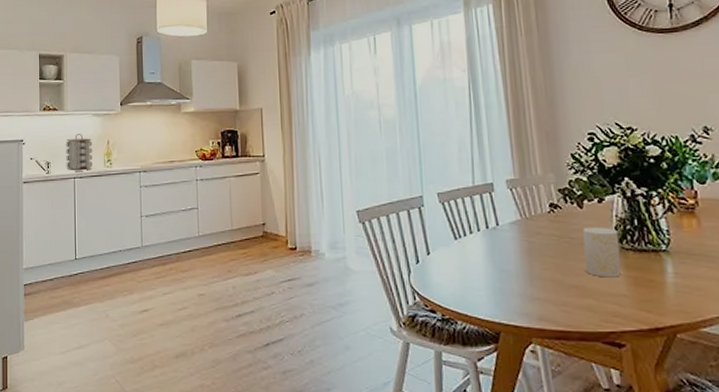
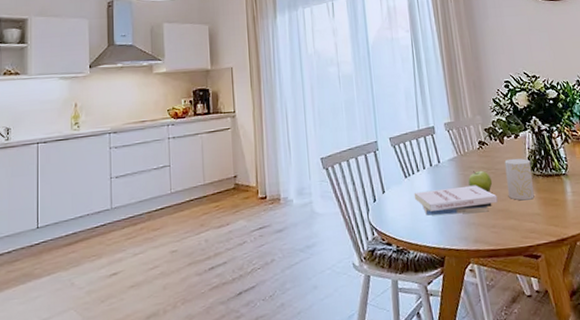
spice rack: present [66,134,92,171] -> none [28,98,58,137]
books: none [464,254,571,287] -> present [414,185,498,216]
fruit: none [534,238,566,264] -> present [468,170,493,193]

